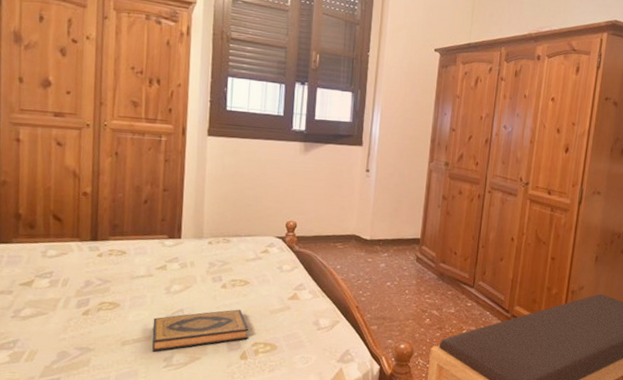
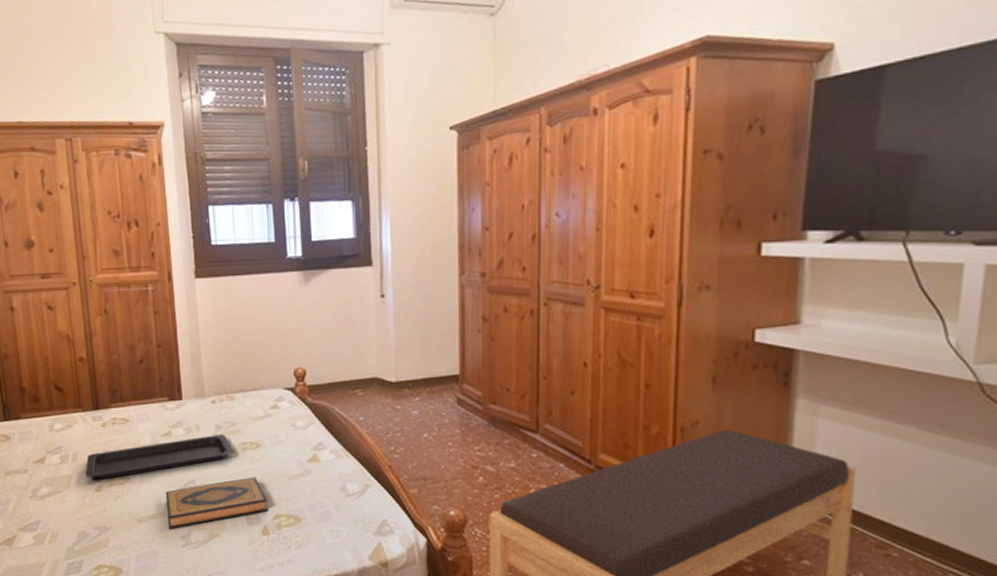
serving tray: none [74,270,225,305] -> present [85,434,235,480]

